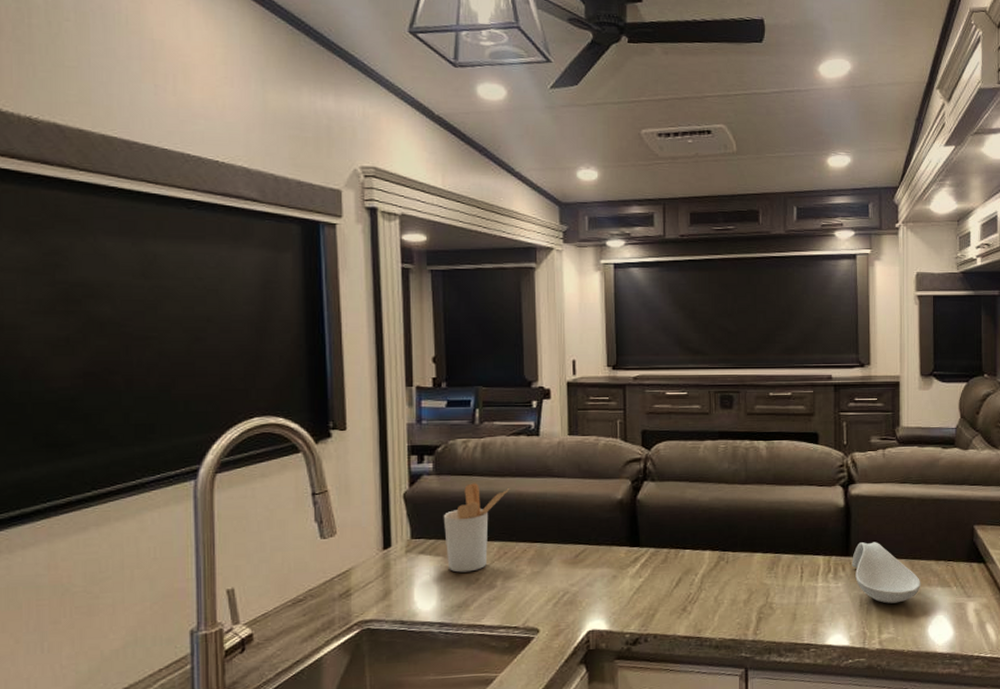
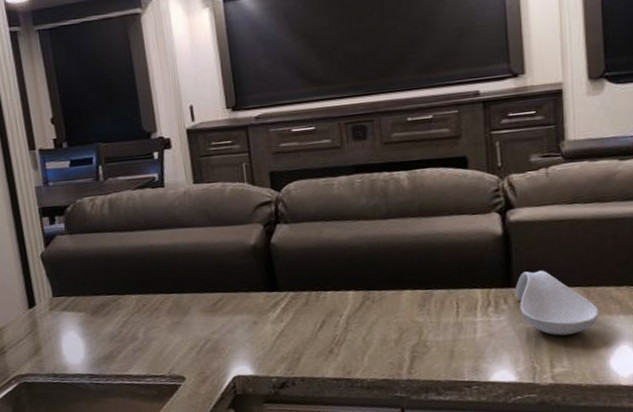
utensil holder: present [443,483,510,573] -> none [80,239,141,327]

